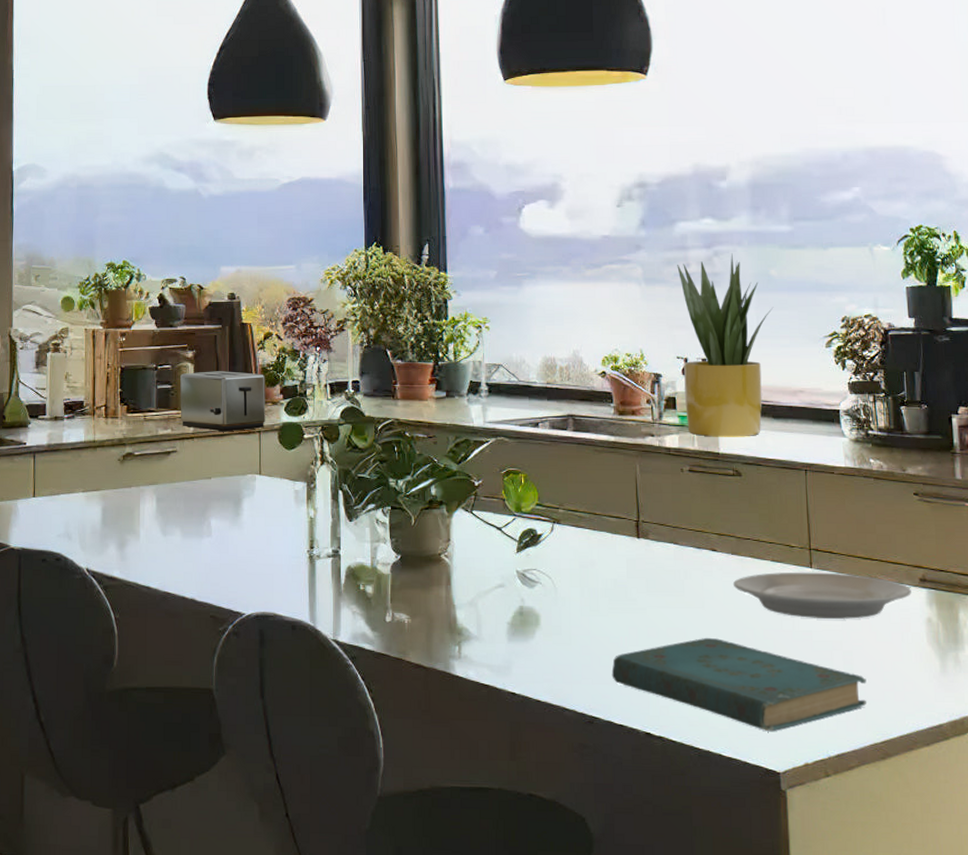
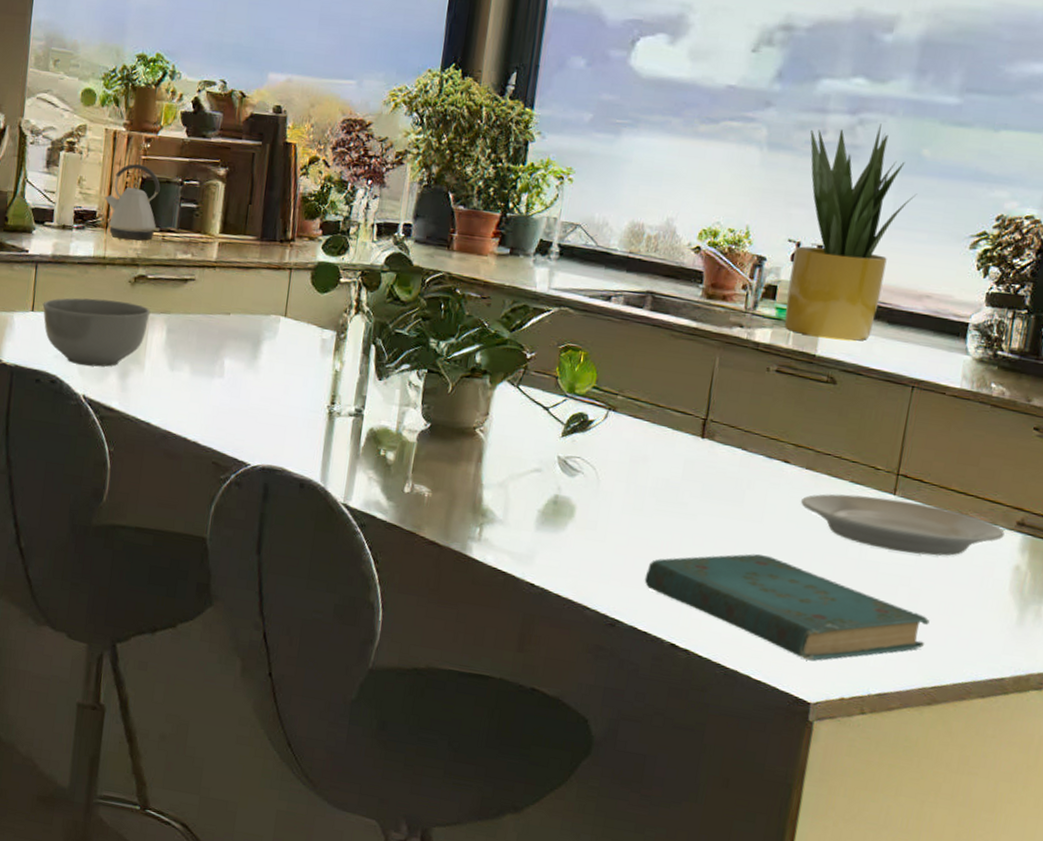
bowl: none [43,479,140,541] -> present [42,297,151,367]
kettle: none [89,356,141,424] -> present [104,164,161,242]
toaster: present [180,371,265,432] -> none [203,192,305,266]

